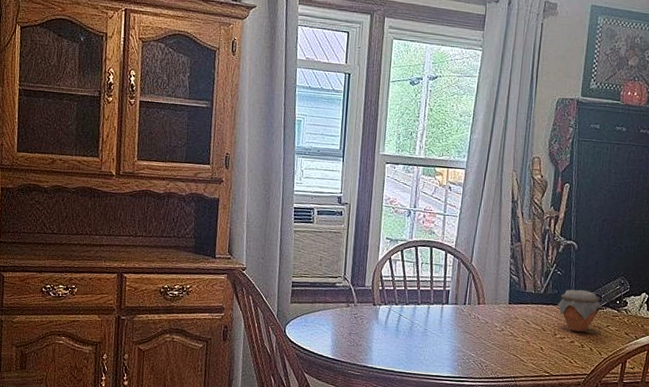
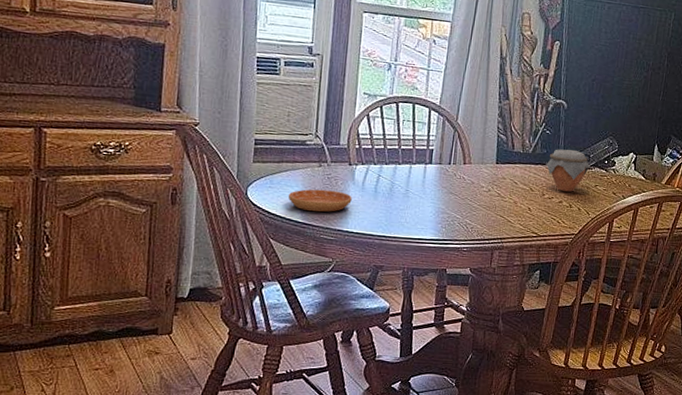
saucer: none [320,327,376,349] -> present [288,189,352,212]

